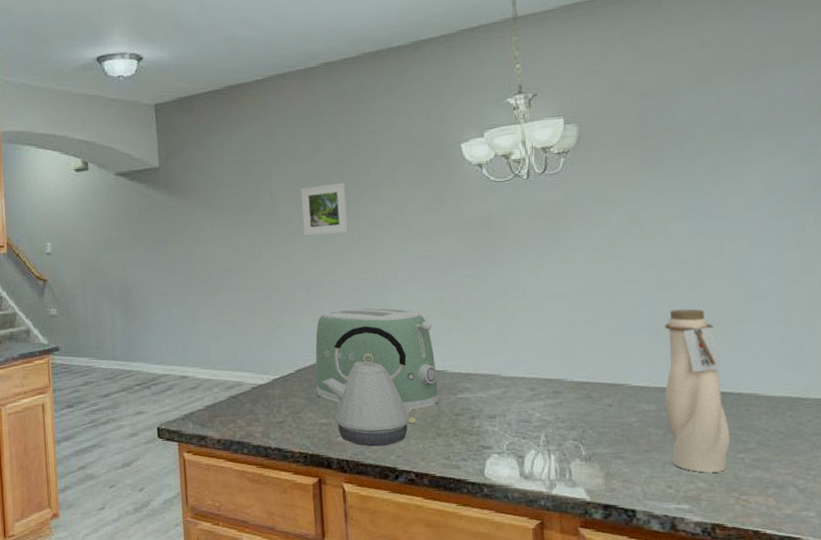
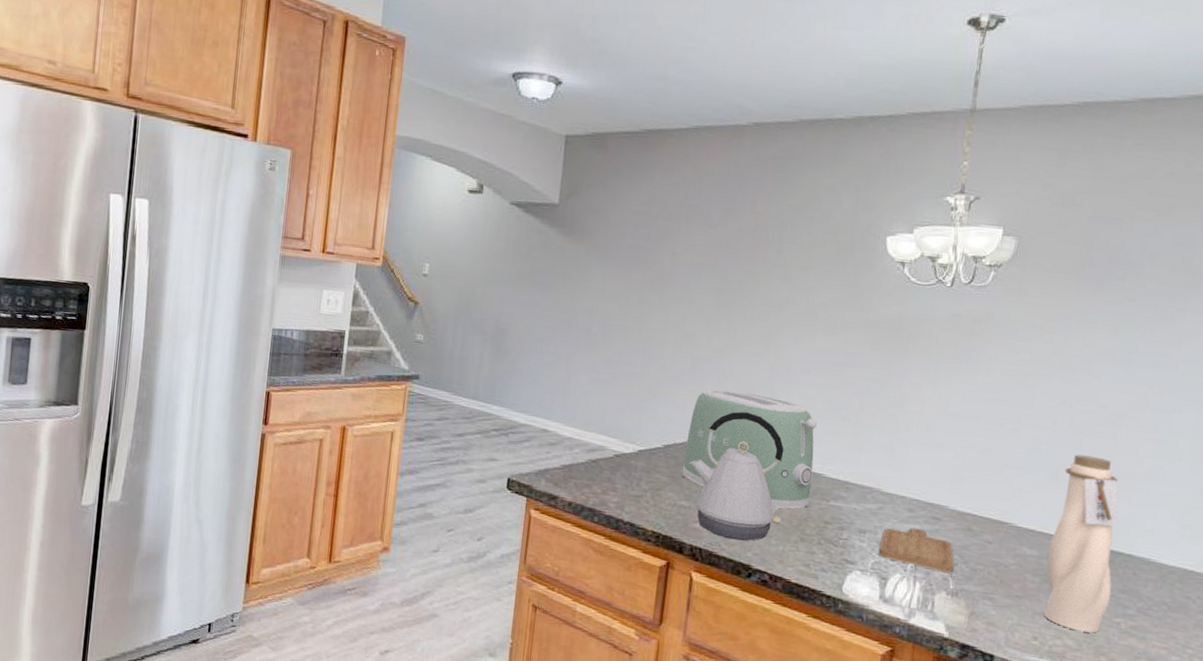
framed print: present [301,182,348,236] -> none [699,253,754,310]
chopping board: none [511,404,583,441] -> present [879,527,955,573]

